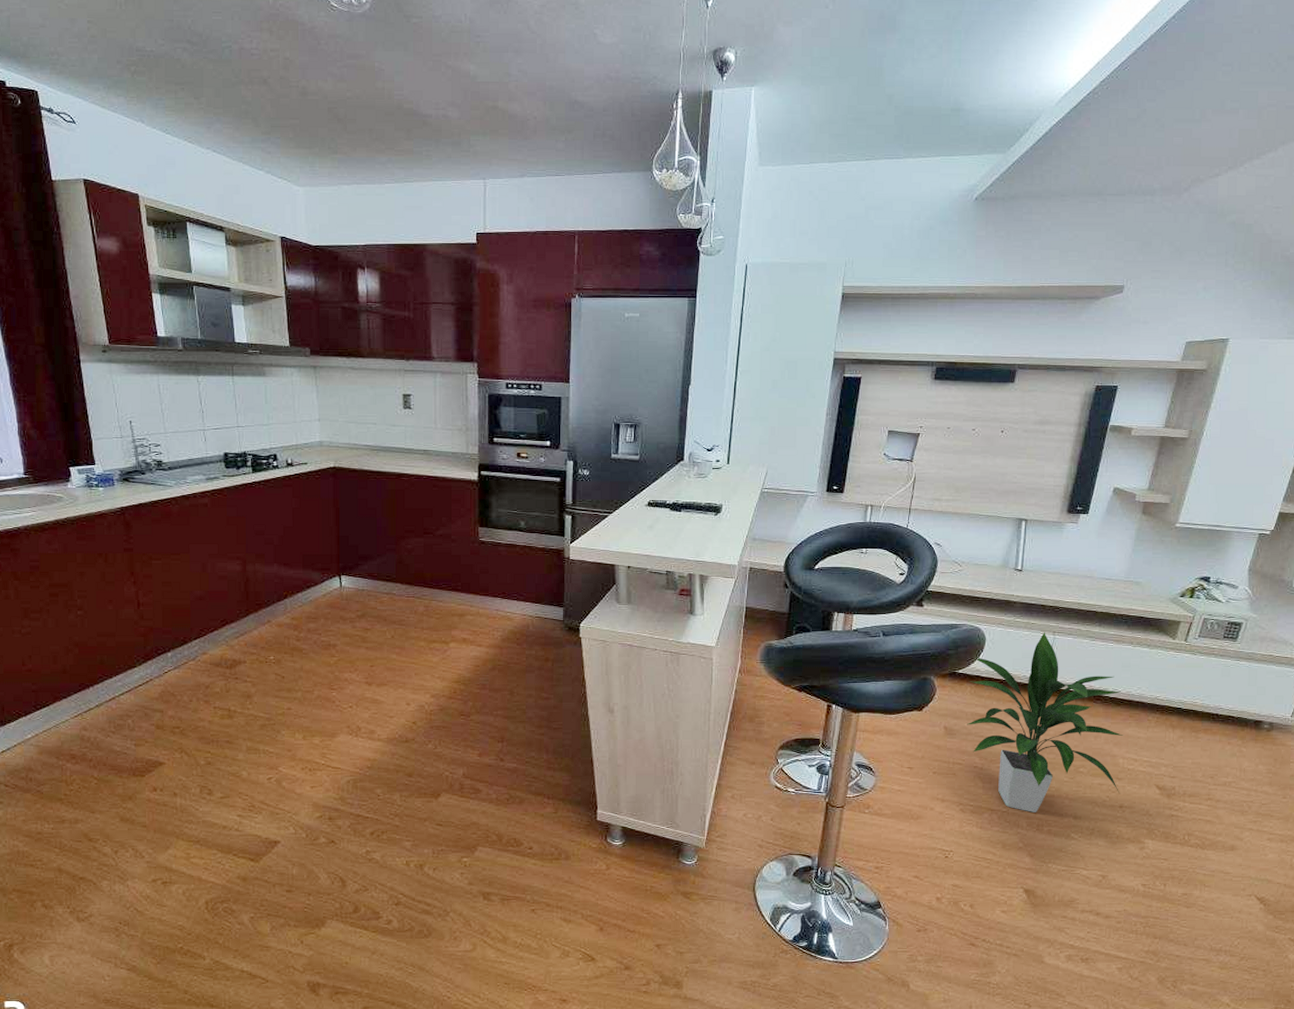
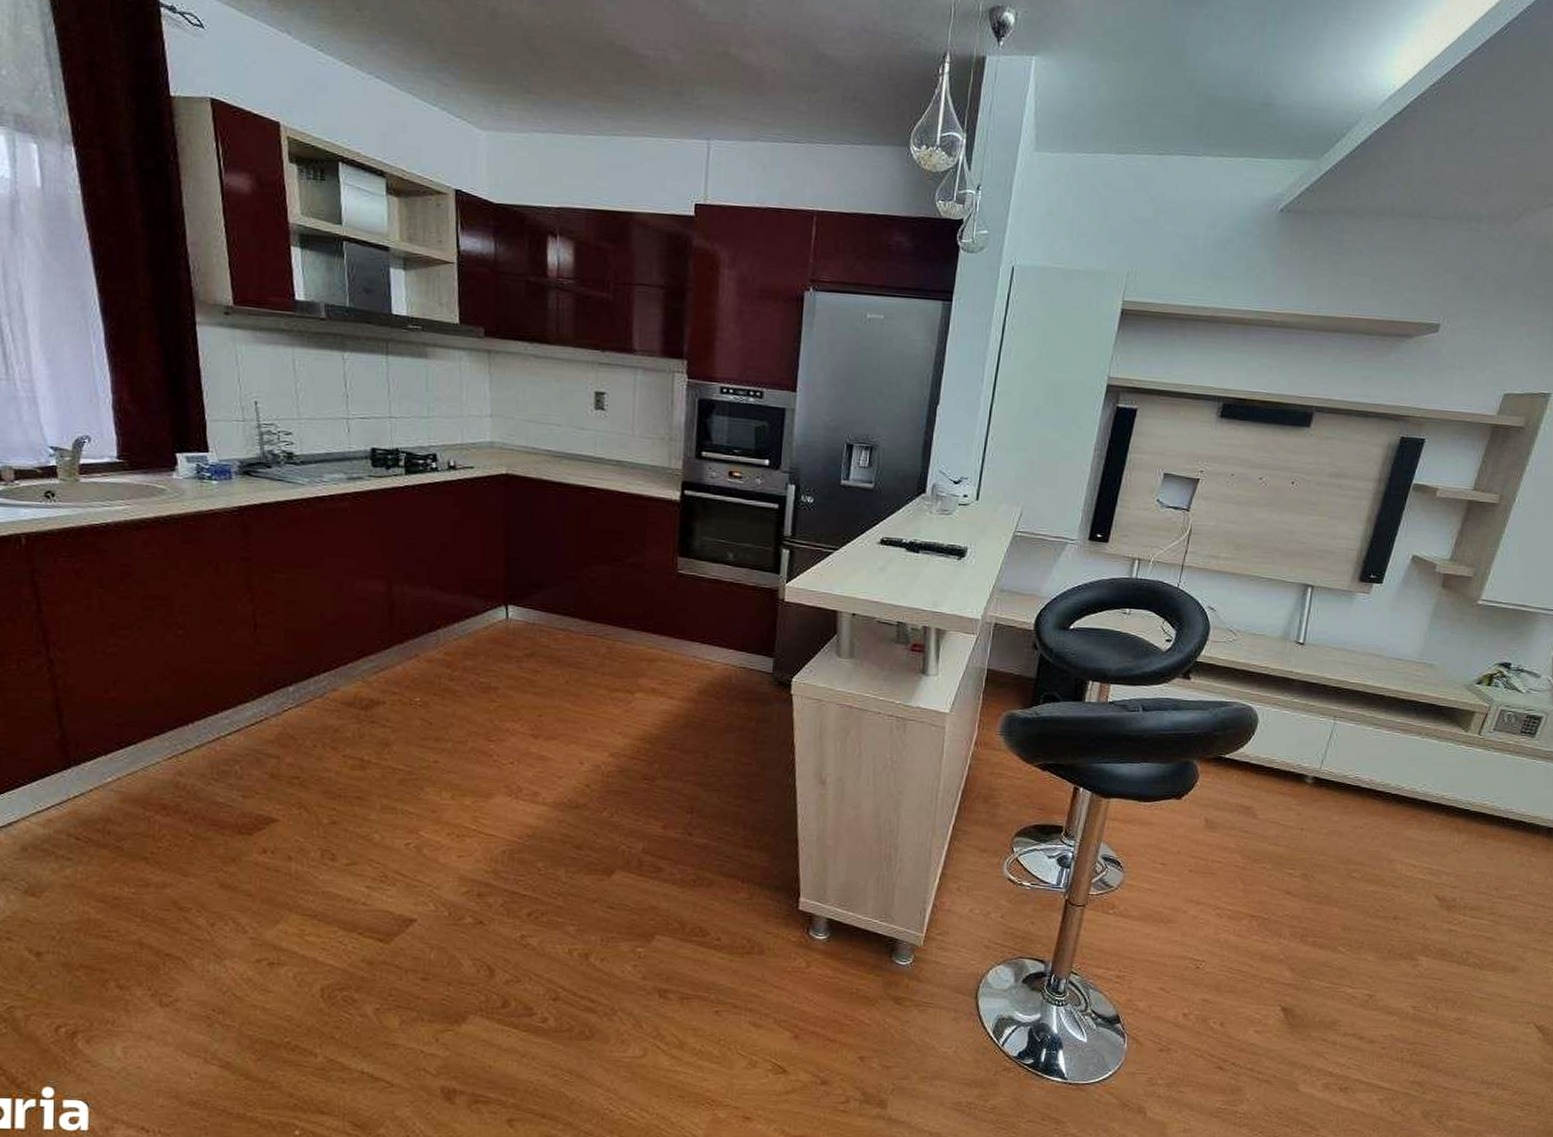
indoor plant: present [967,632,1124,812] -> none [1230,716,1404,921]

